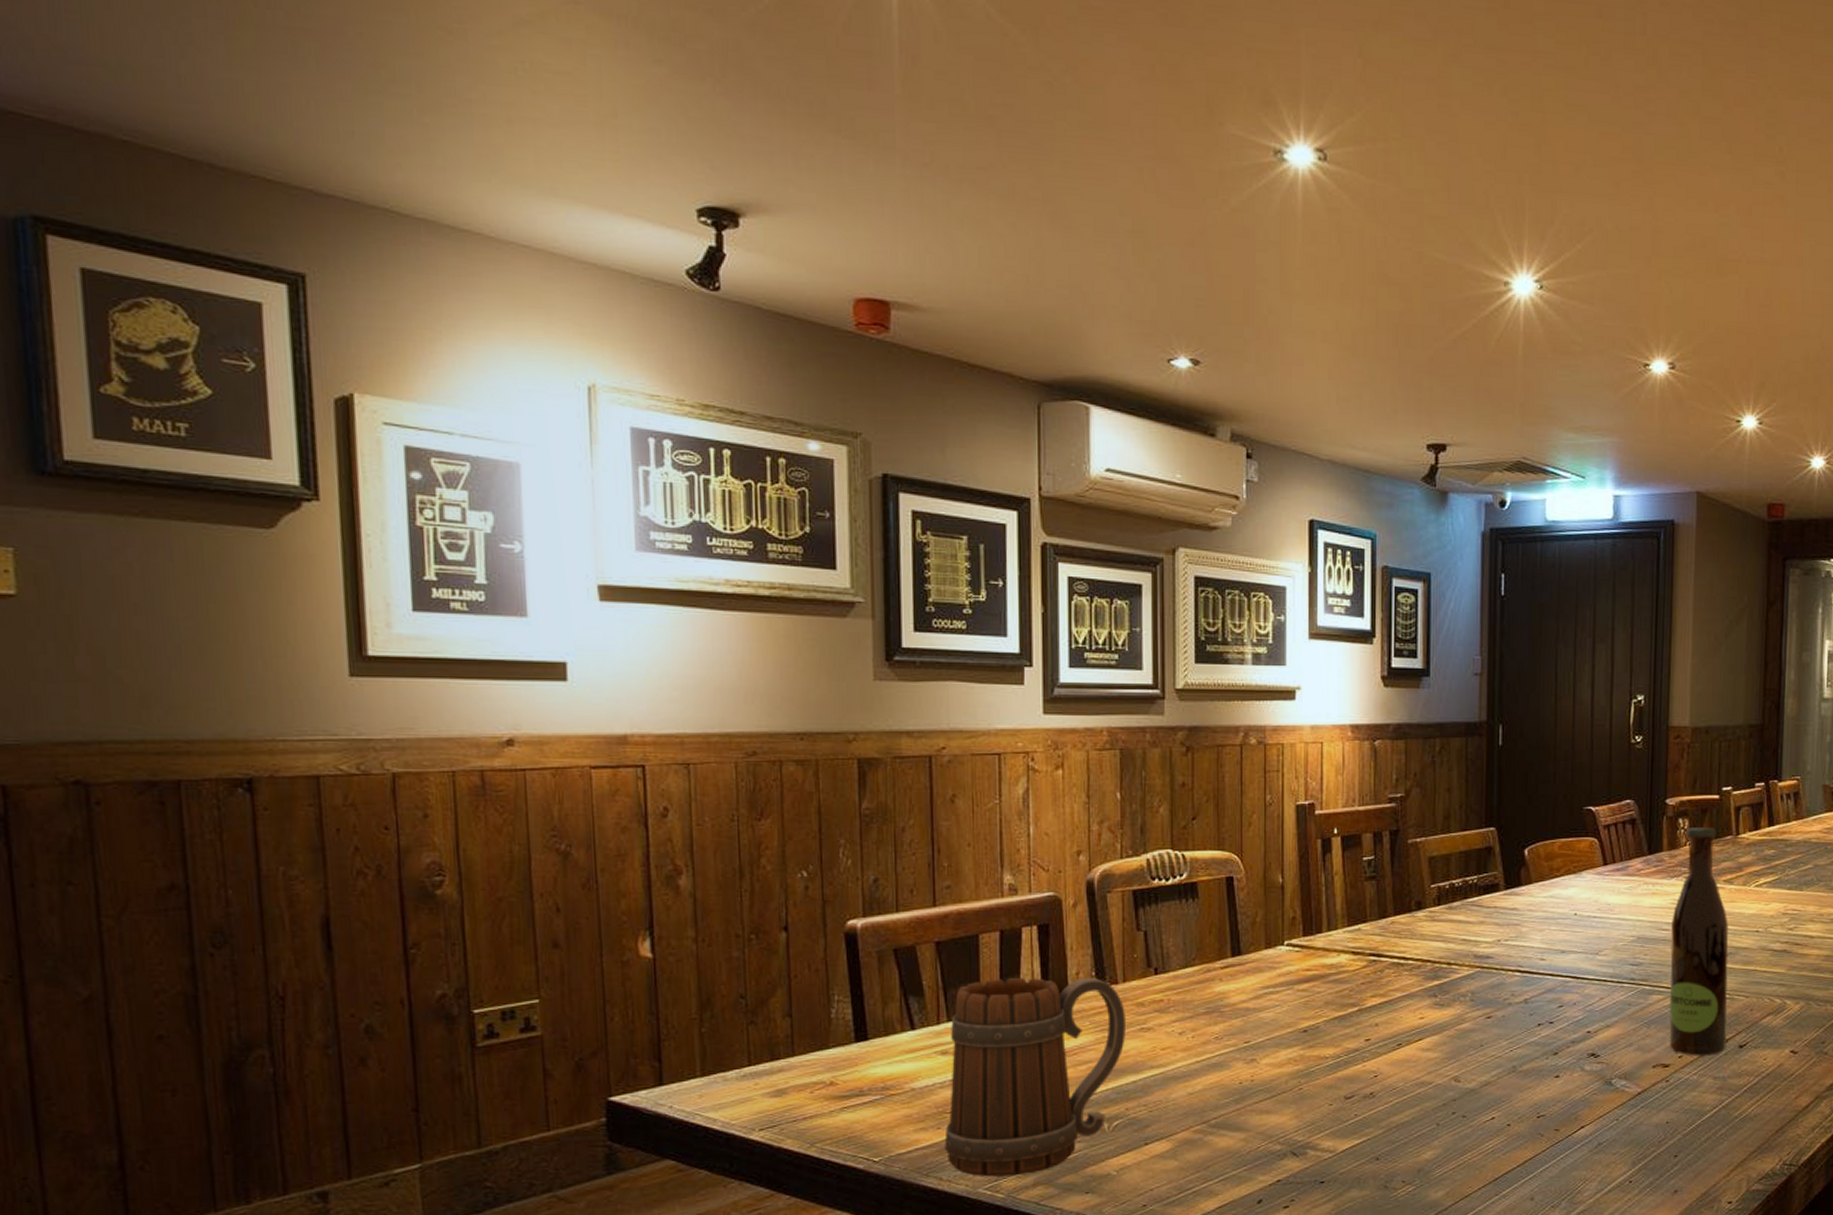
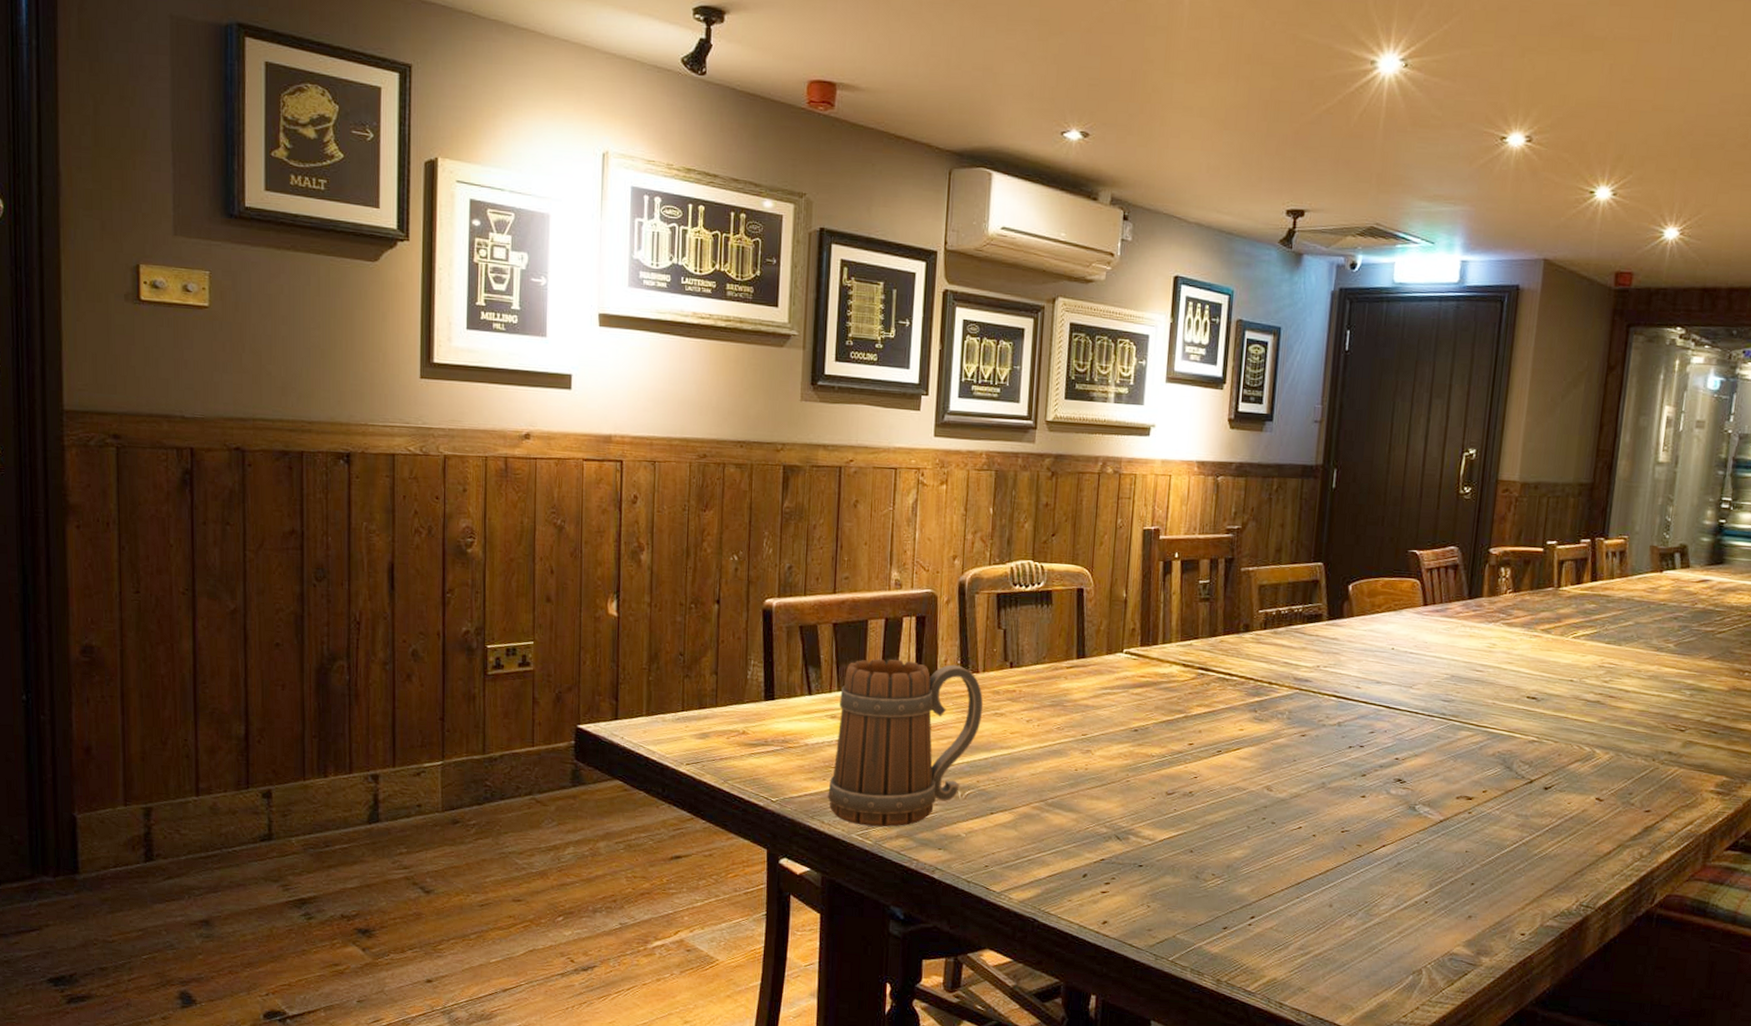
bottle: present [1669,828,1729,1056] -> none [1474,577,1543,794]

